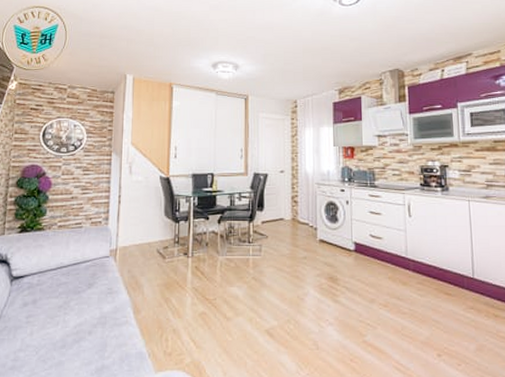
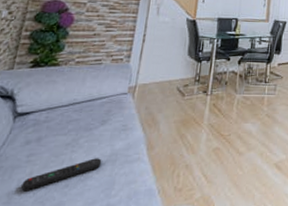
remote control: none [25,320,93,350] -> present [21,158,102,192]

